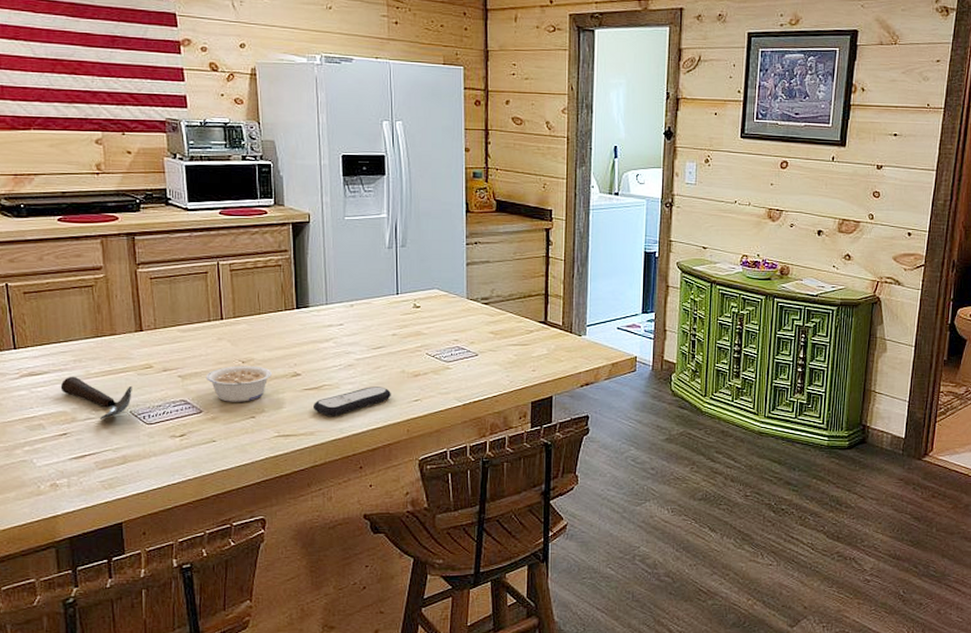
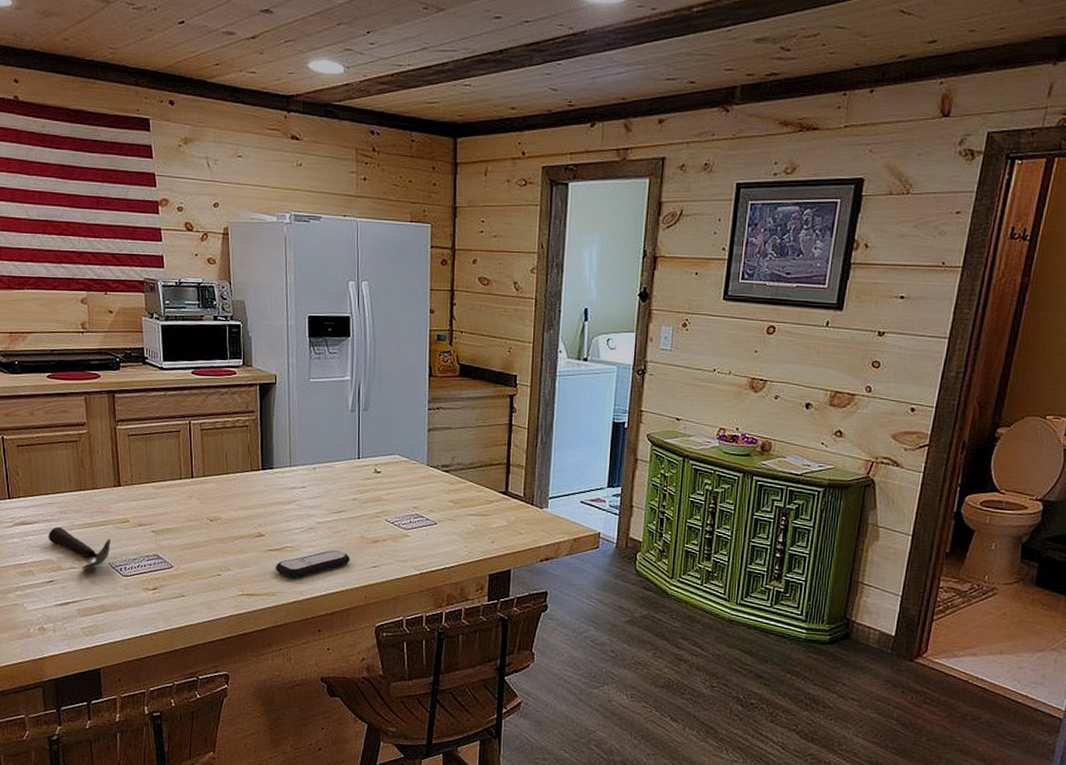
legume: present [205,366,273,402] -> none [177,523,238,560]

